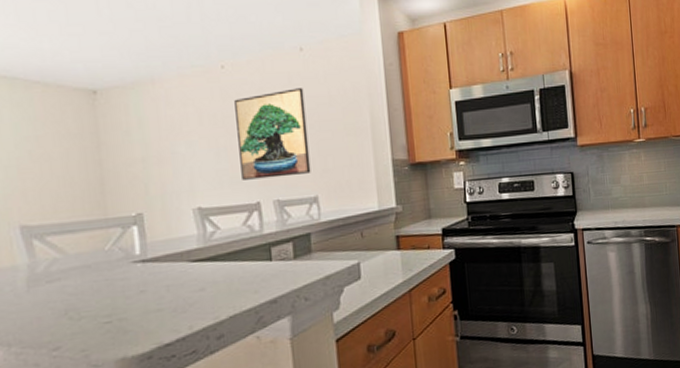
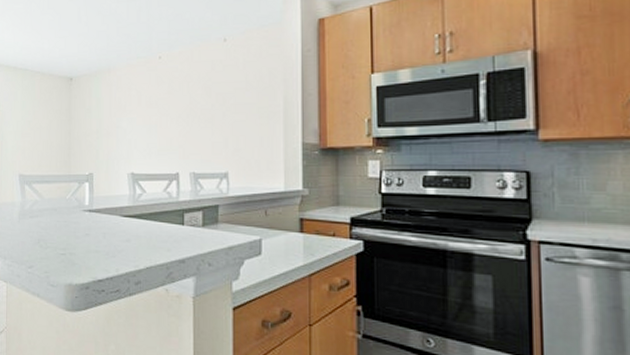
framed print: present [234,88,311,180] -> none [166,74,224,153]

